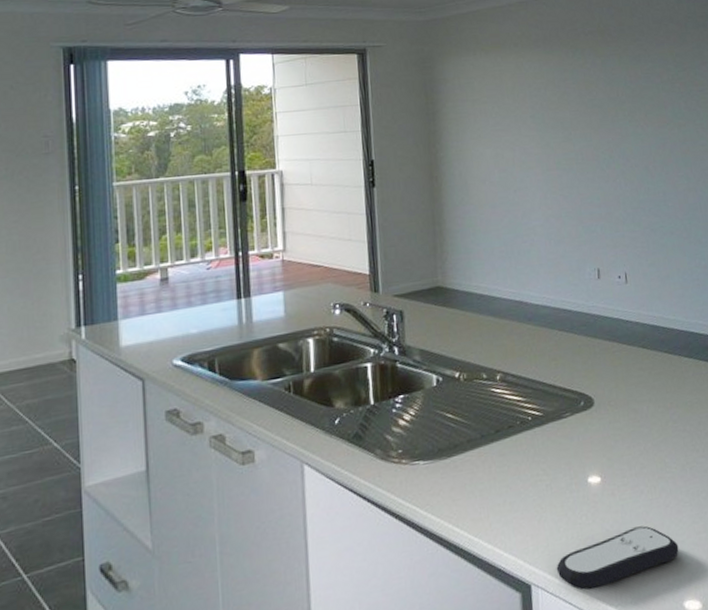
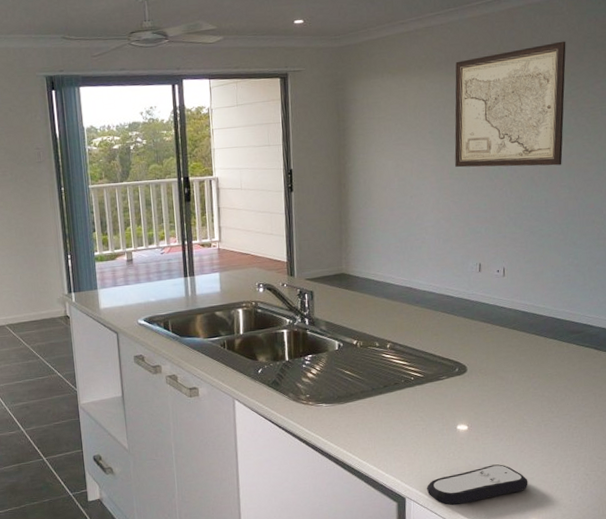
wall art: none [554,20,677,157] -> present [454,41,566,168]

